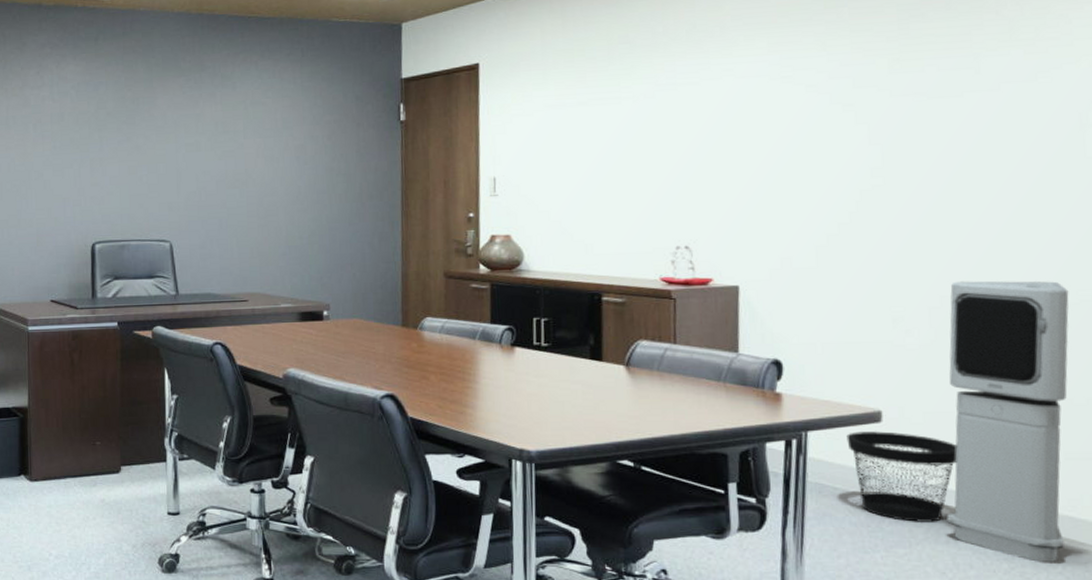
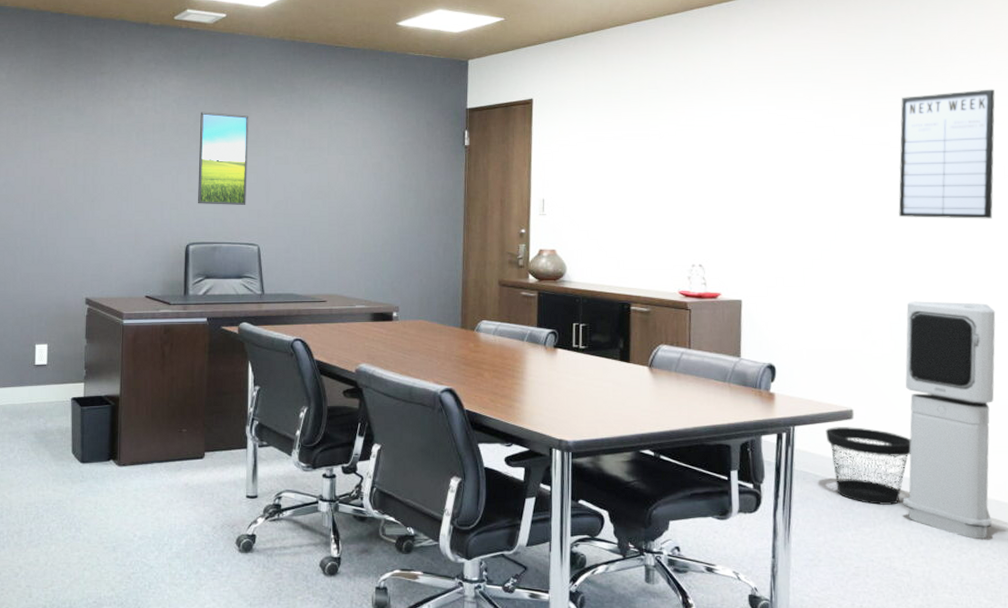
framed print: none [101,97,156,199] -> present [198,111,249,205]
writing board: none [938,19,1069,182] -> present [898,89,996,219]

